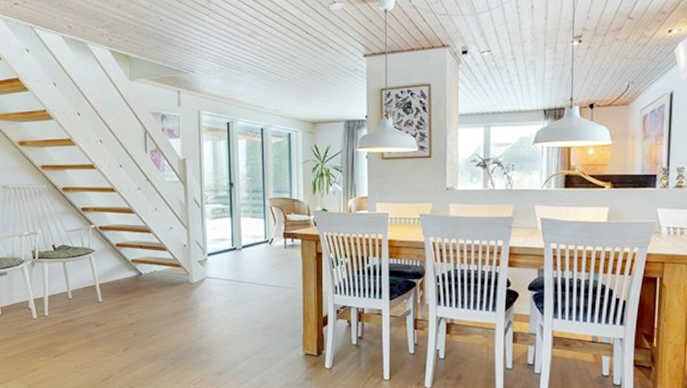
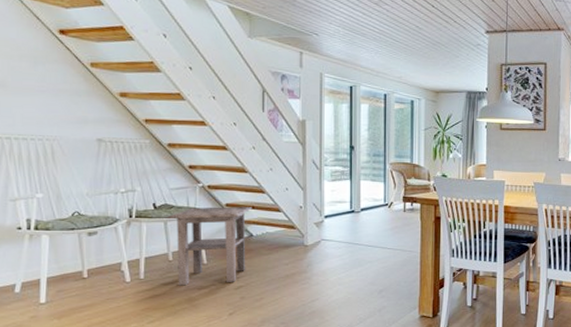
side table: none [64,247,140,322] -> present [166,207,252,286]

